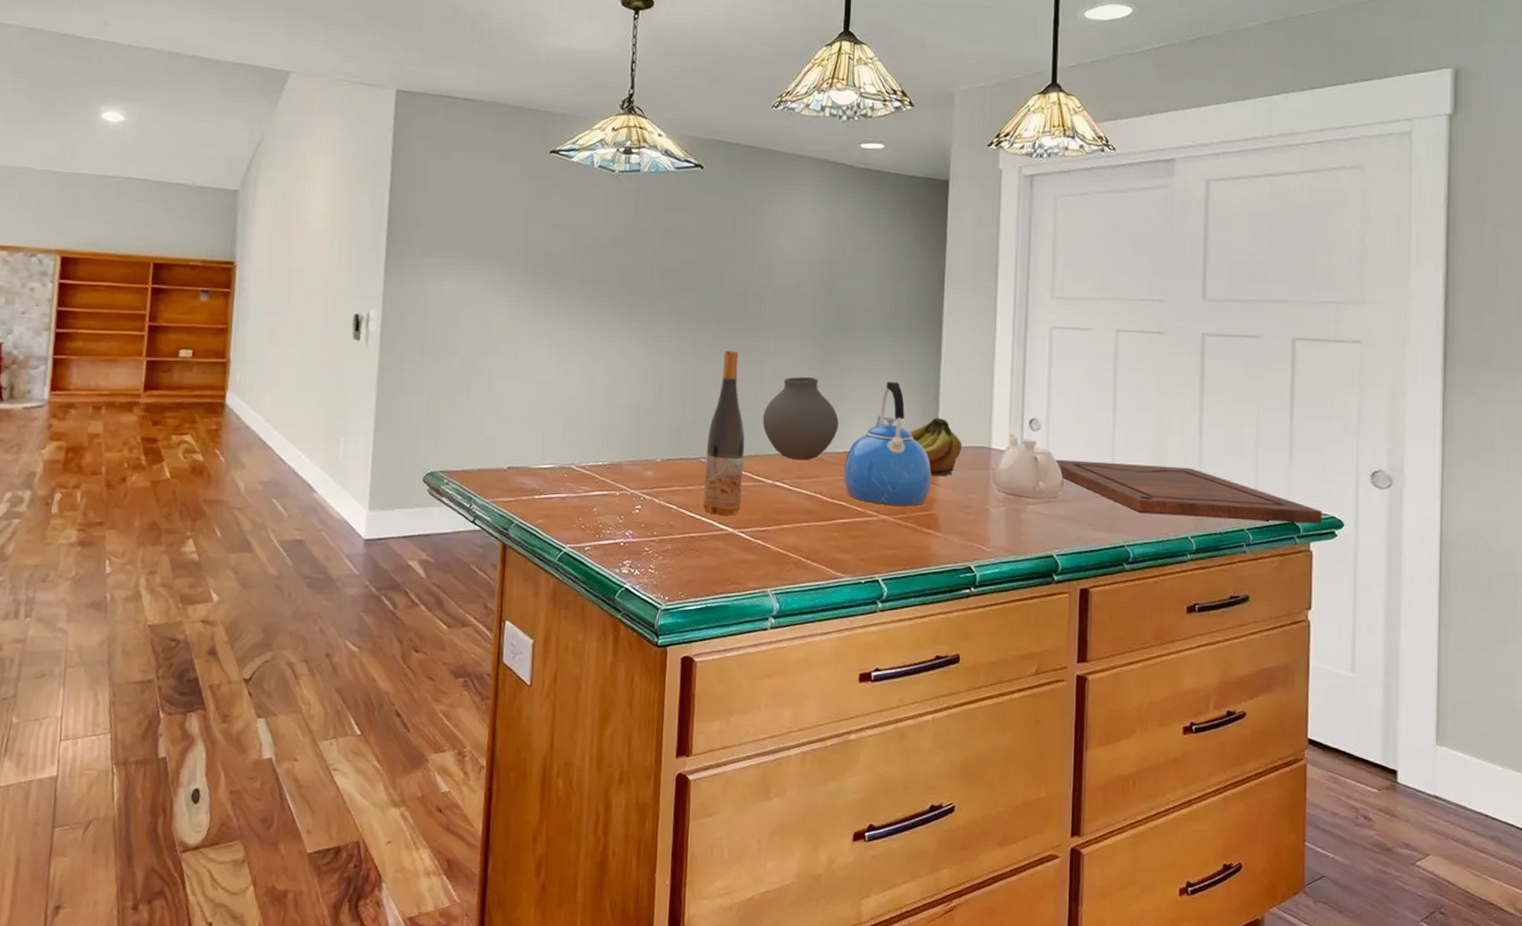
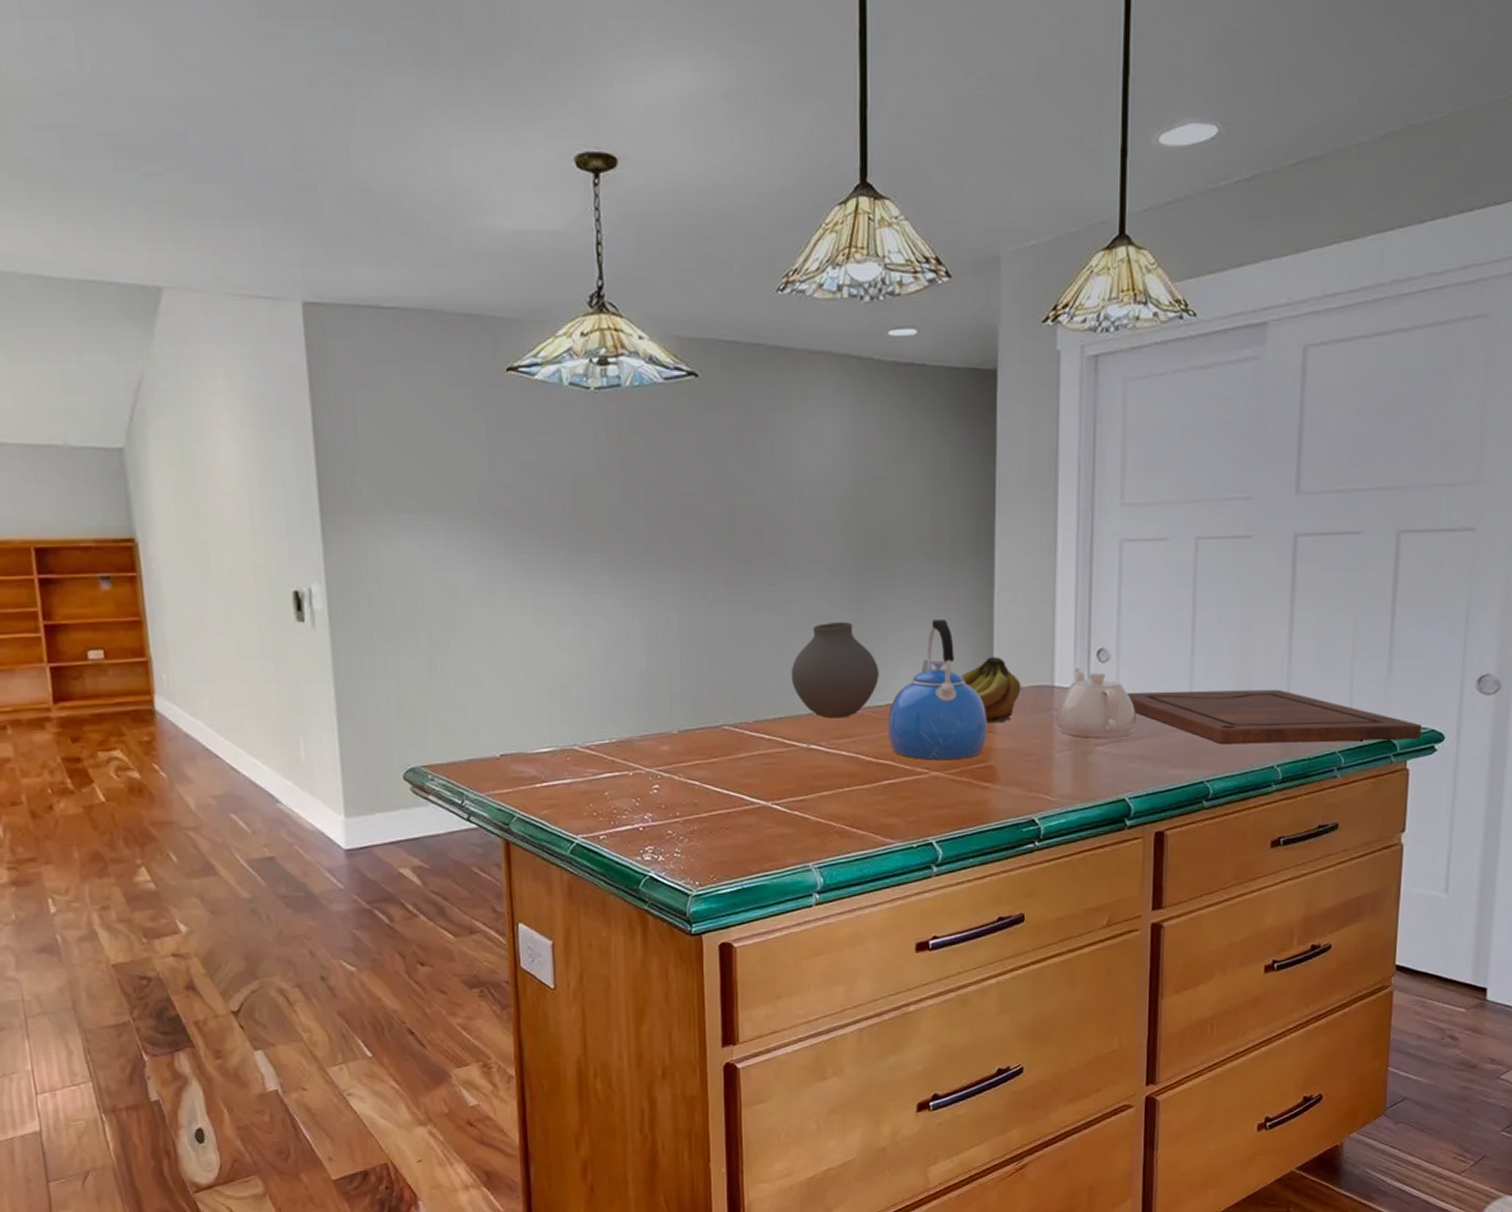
wine bottle: present [703,350,745,515] -> none [728,597,773,787]

